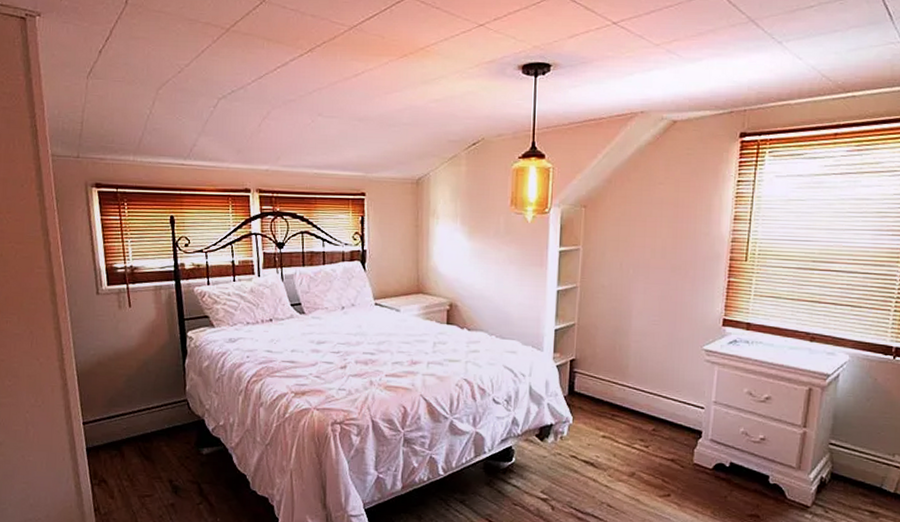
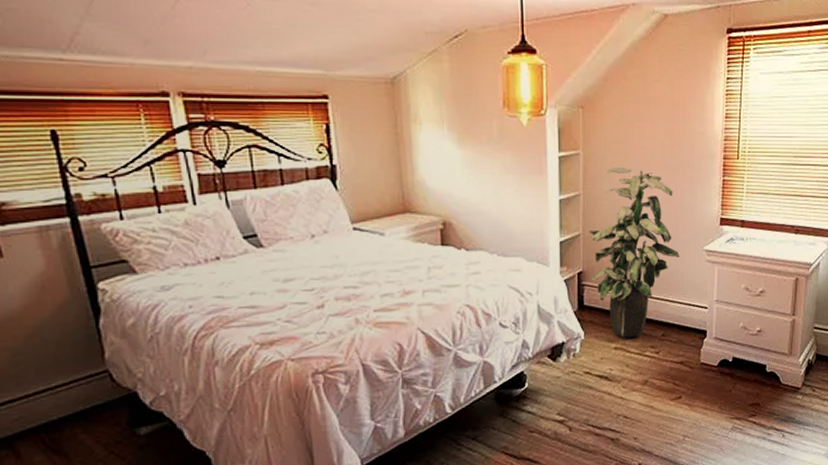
indoor plant: none [583,263,676,429] -> present [588,168,680,338]

